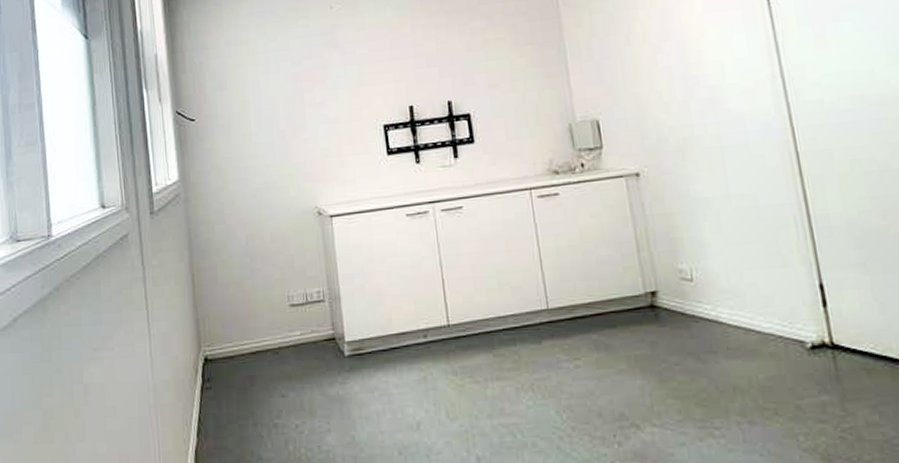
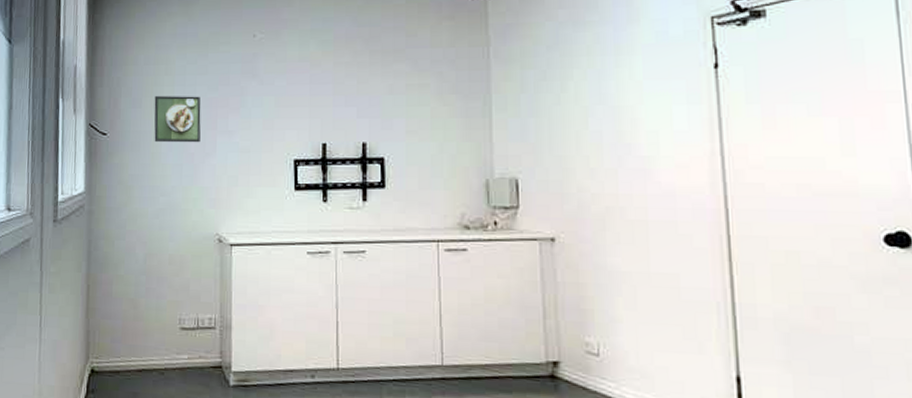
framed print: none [239,72,289,123] -> present [154,96,201,143]

